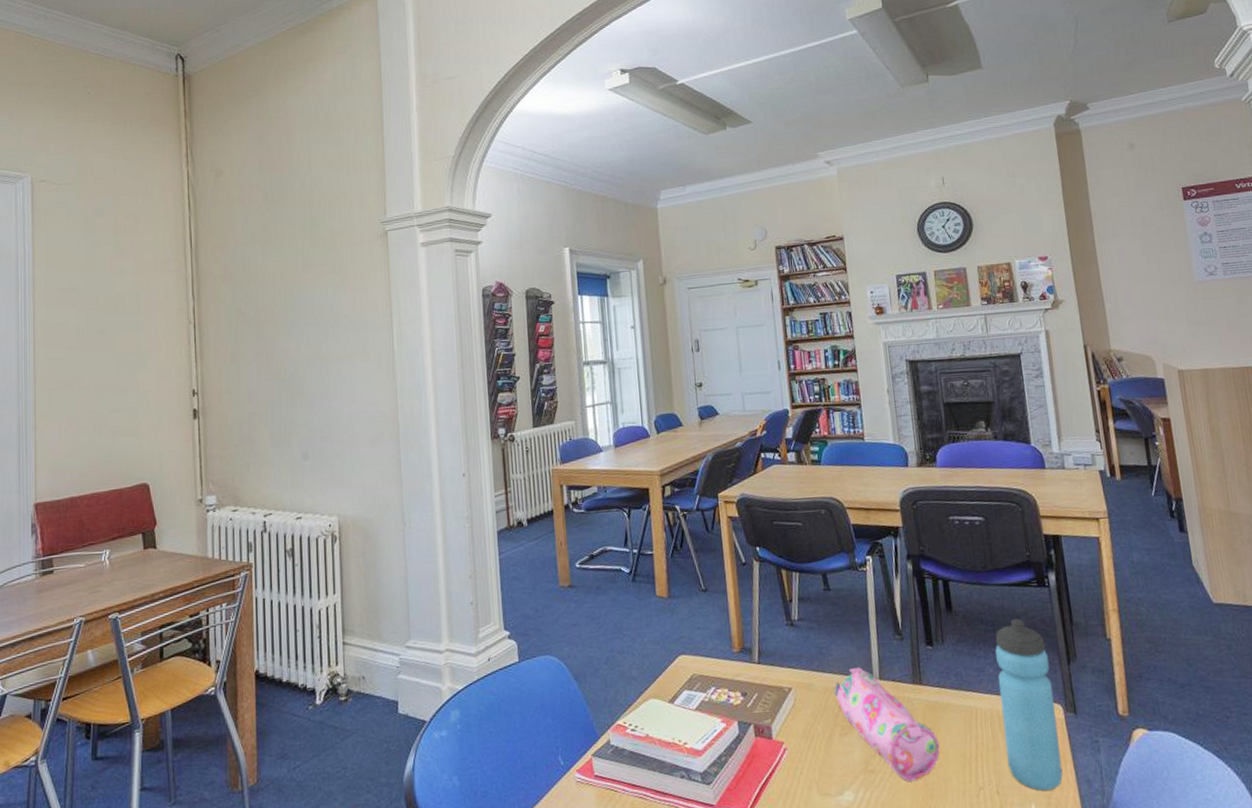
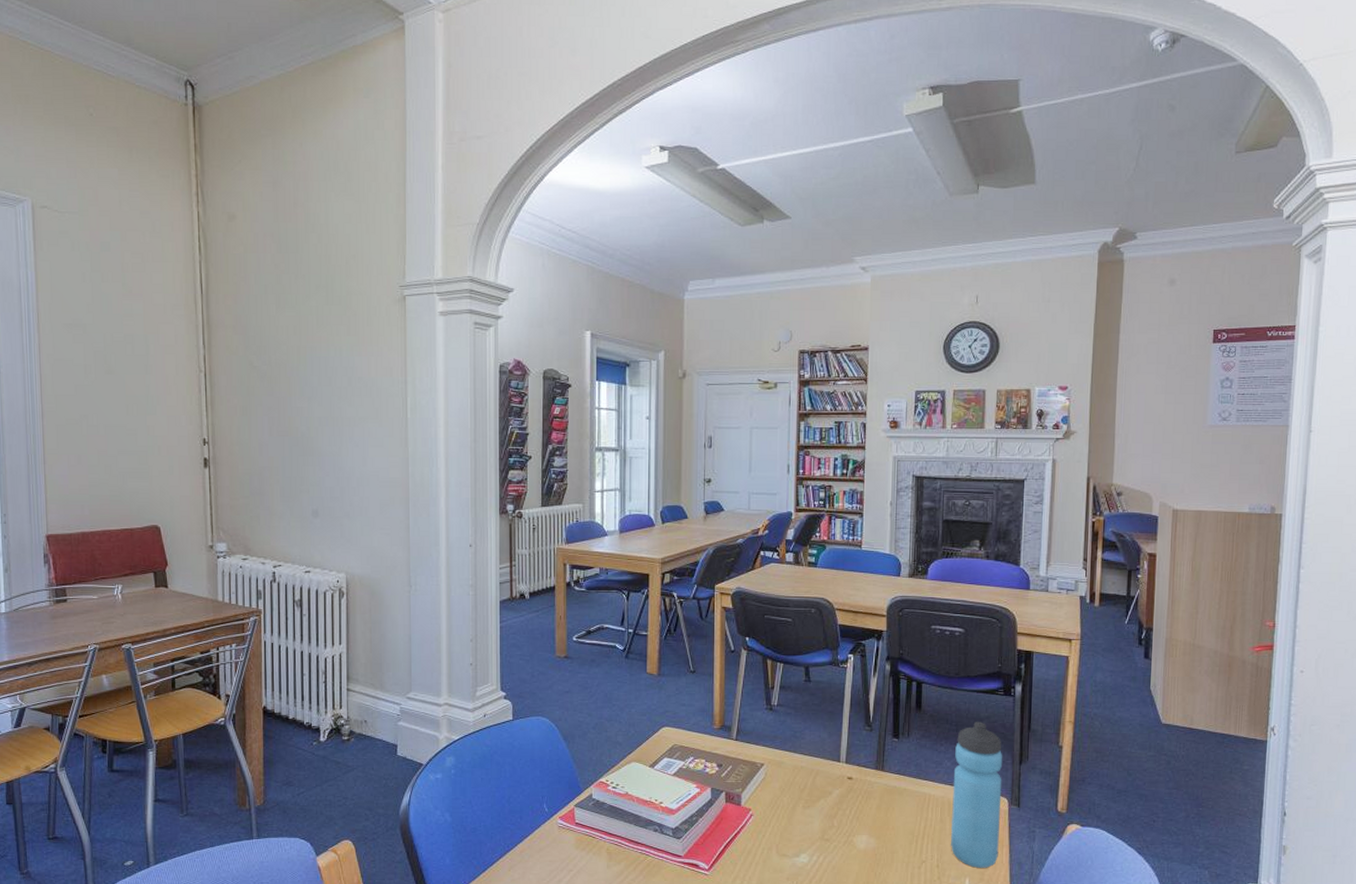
pencil case: present [833,667,940,782] -> none [802,751,892,851]

